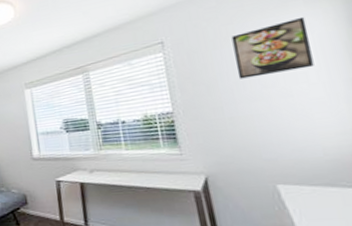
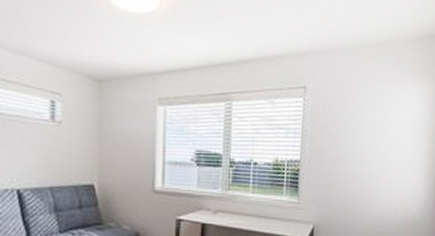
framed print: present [231,16,314,79] -> none [356,94,410,141]

